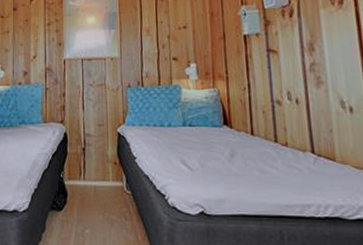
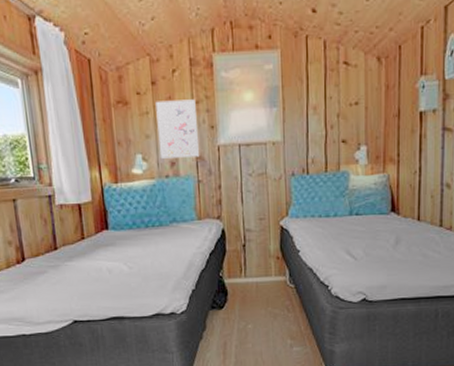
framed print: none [15,22,48,69] -> present [155,99,199,159]

